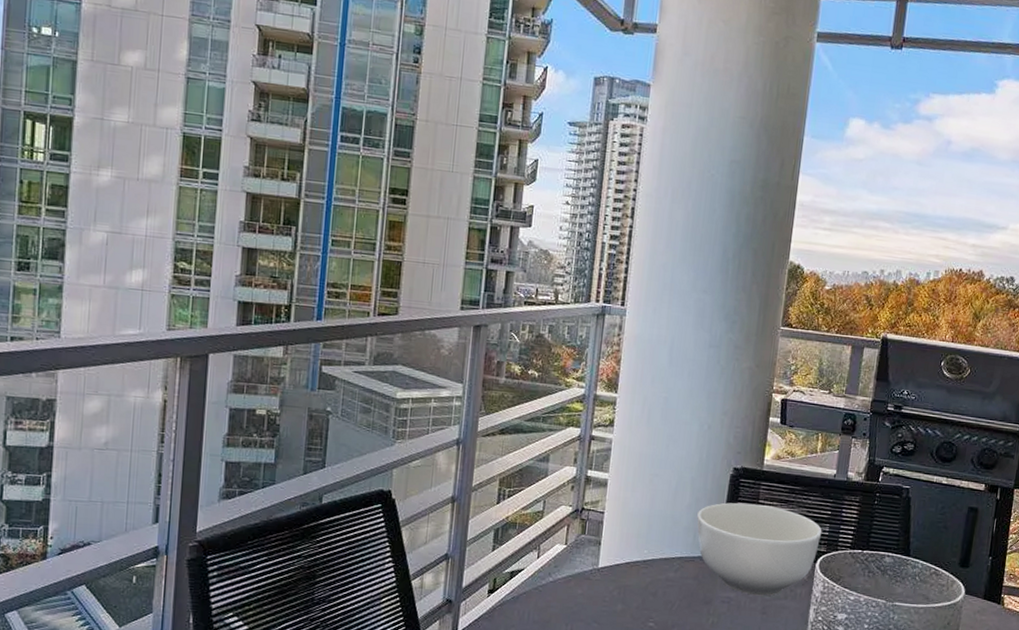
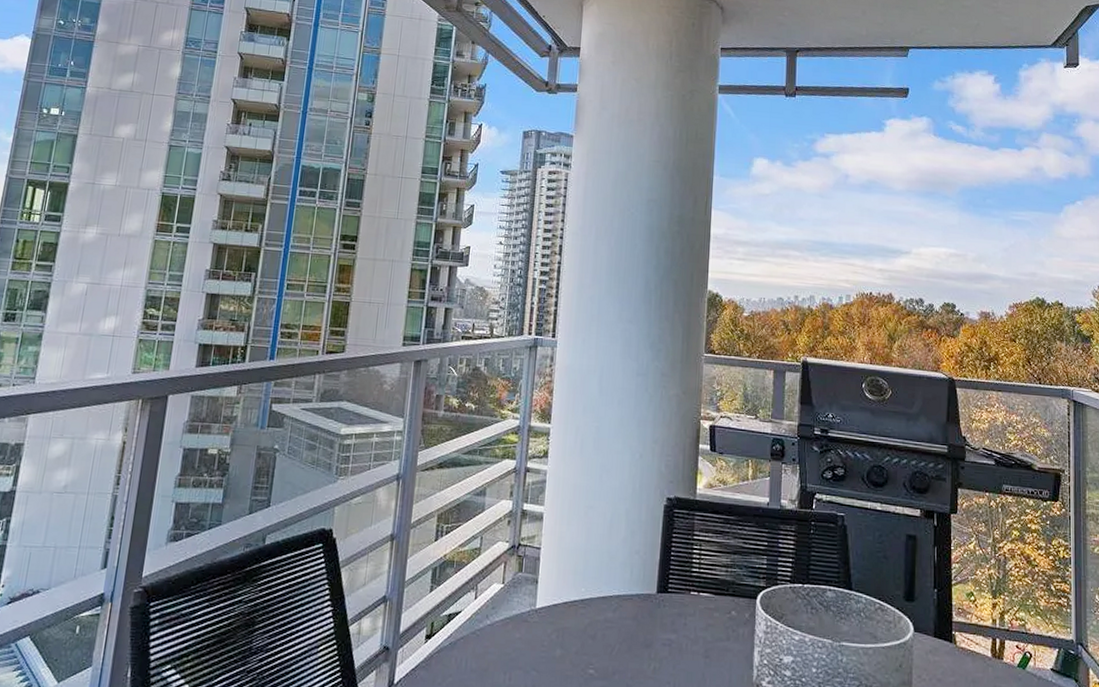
bowl: present [697,502,822,596] -> none [633,534,760,638]

